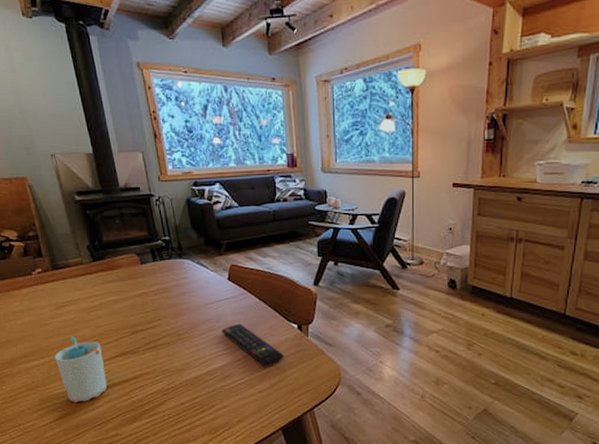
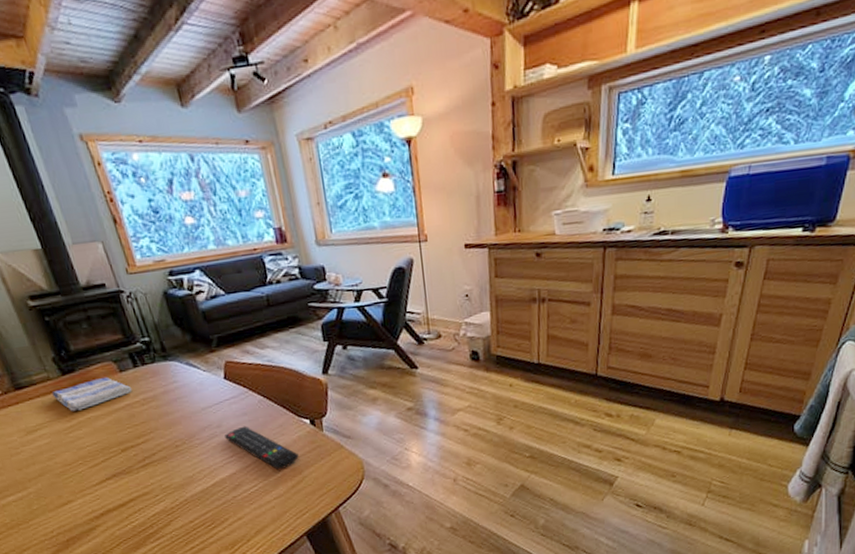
cup: present [54,337,108,403] -> none [33,463,102,537]
dish towel: none [82,267,149,293] -> present [52,377,132,411]

